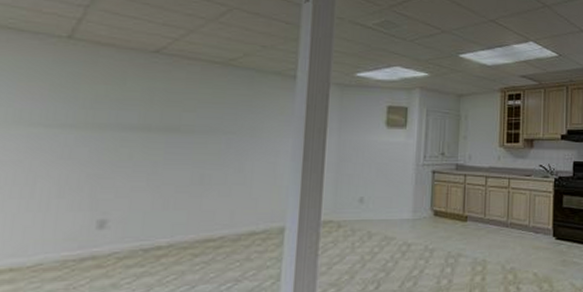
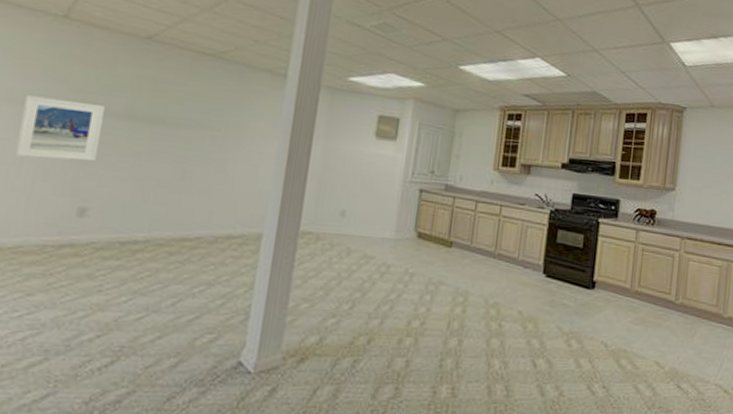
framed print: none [27,116,117,176] -> present [15,95,105,162]

